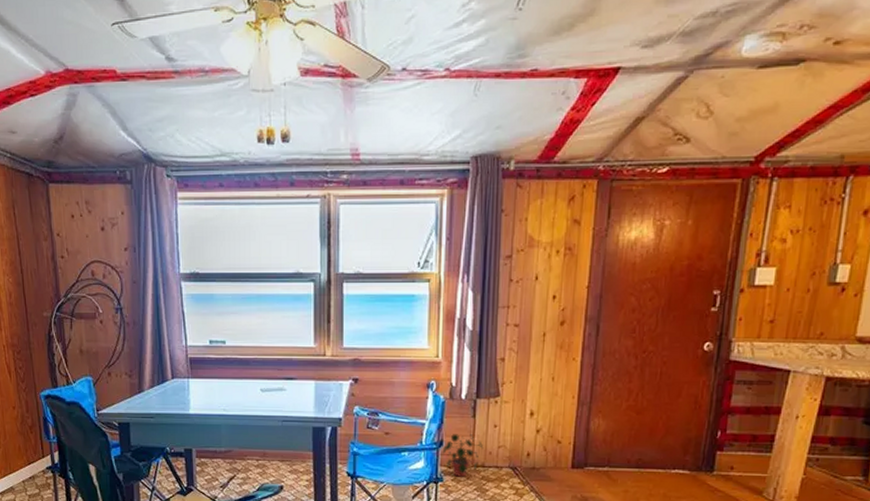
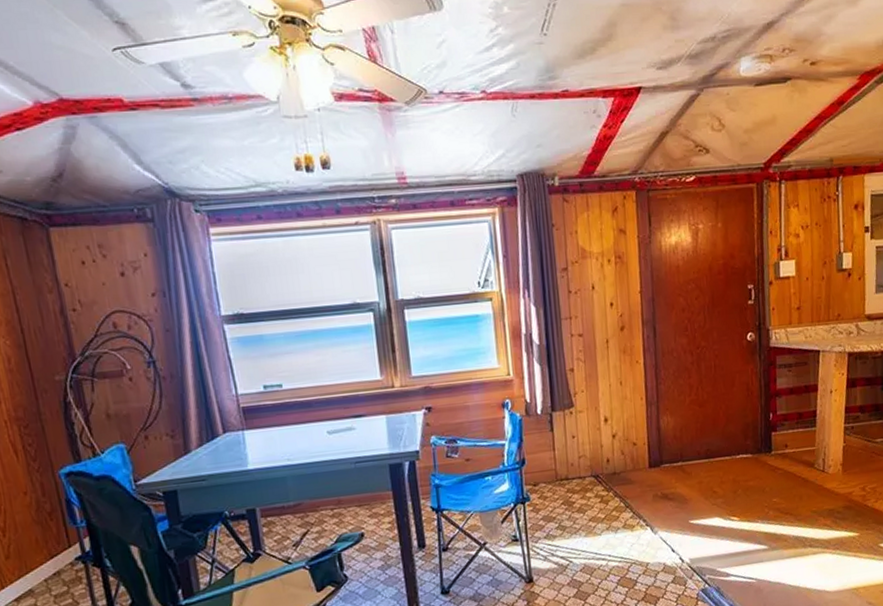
potted plant: present [443,433,484,477] -> none [526,447,565,494]

